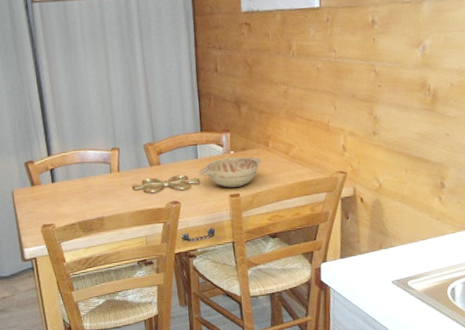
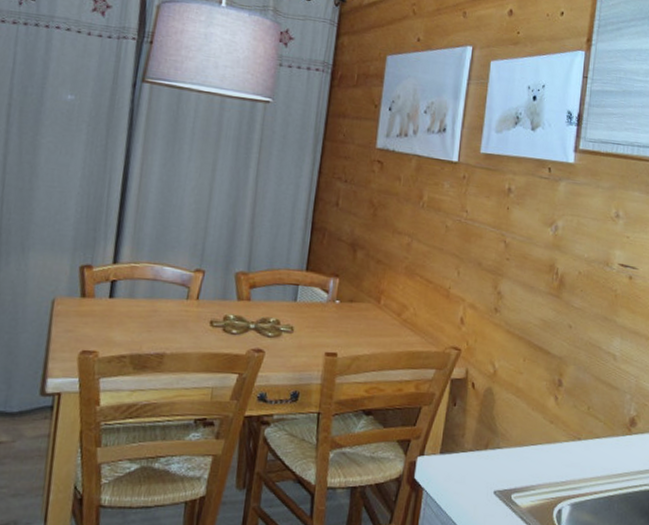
decorative bowl: present [198,156,262,188] -> none [293,306,370,345]

